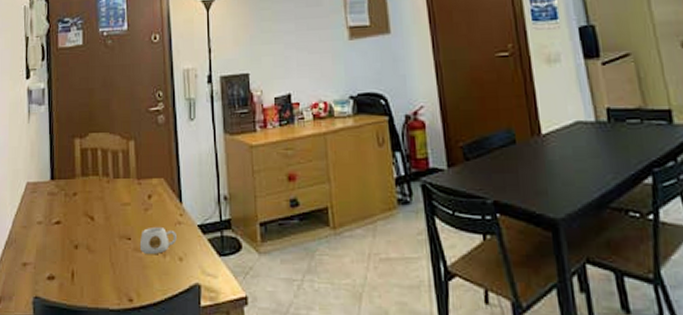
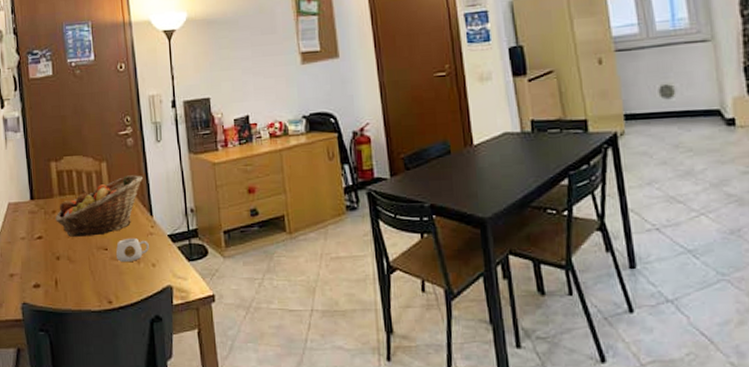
fruit basket: none [77,156,174,223] -> present [56,175,144,237]

